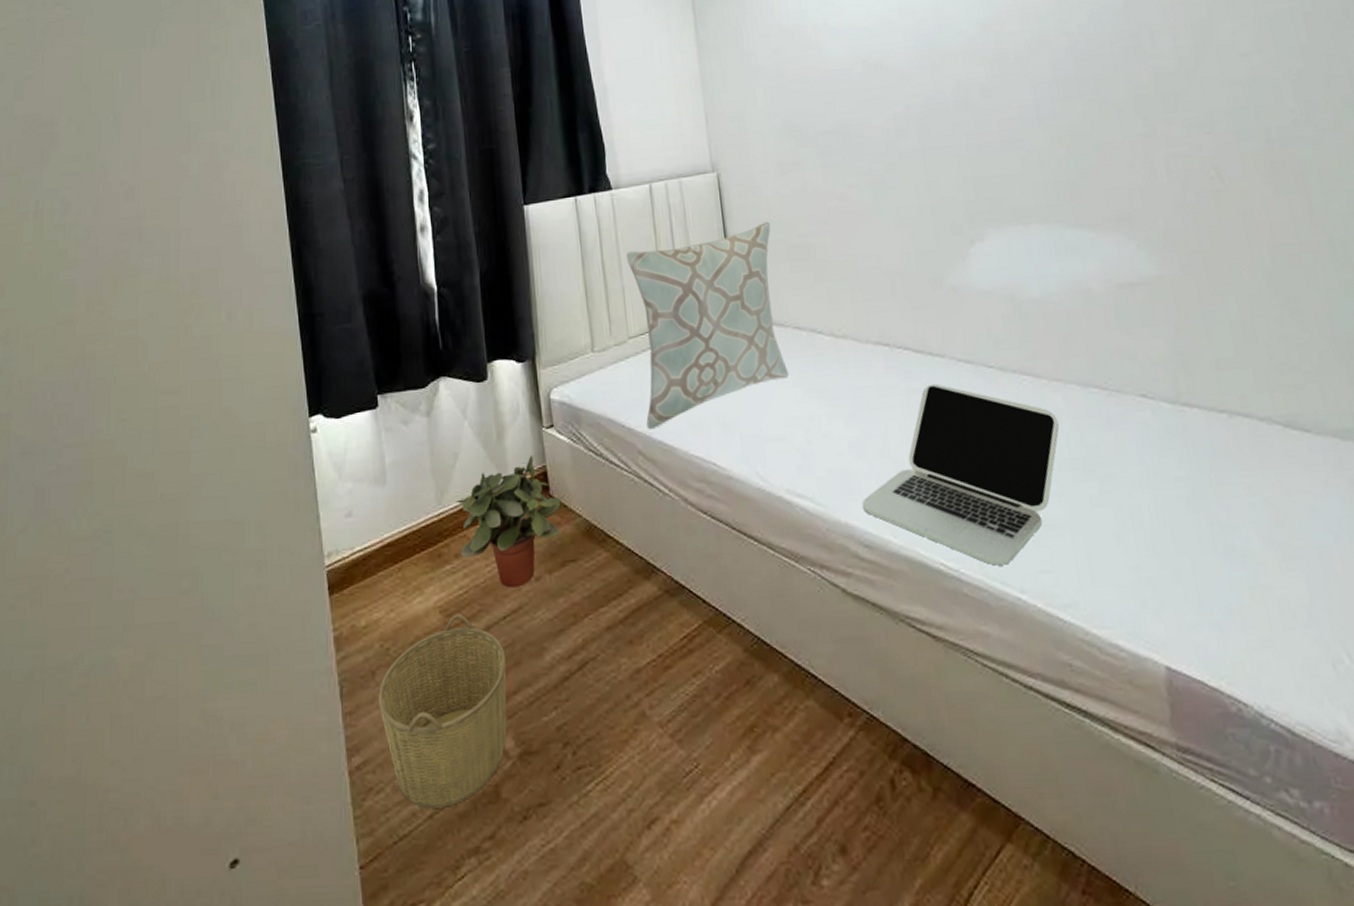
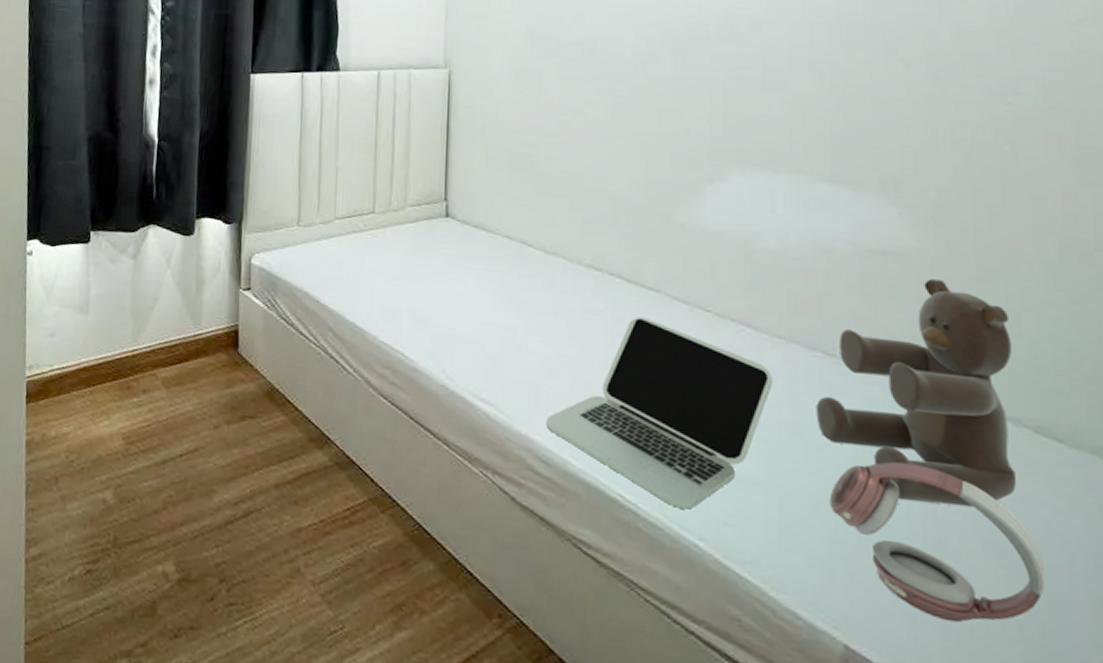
basket: present [377,614,507,809] -> none [58,443,178,611]
potted plant: present [456,456,561,588] -> none [148,313,248,431]
pillow: present [627,221,788,430] -> none [341,126,497,310]
teddy bear: none [1100,301,1280,515] -> present [816,279,1017,508]
headphones: none [1127,477,1322,622] -> present [829,461,1045,623]

